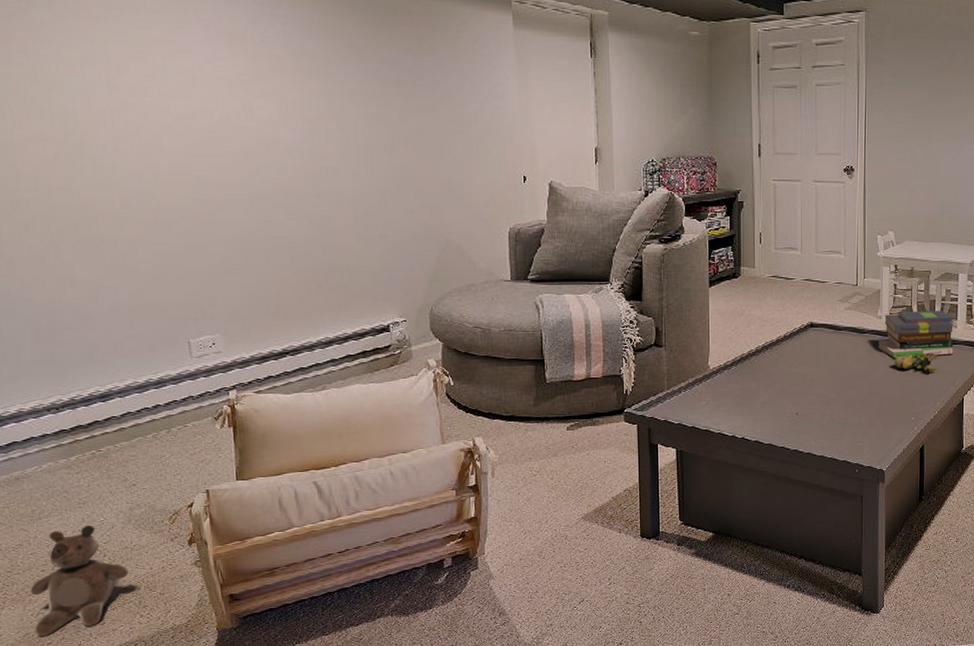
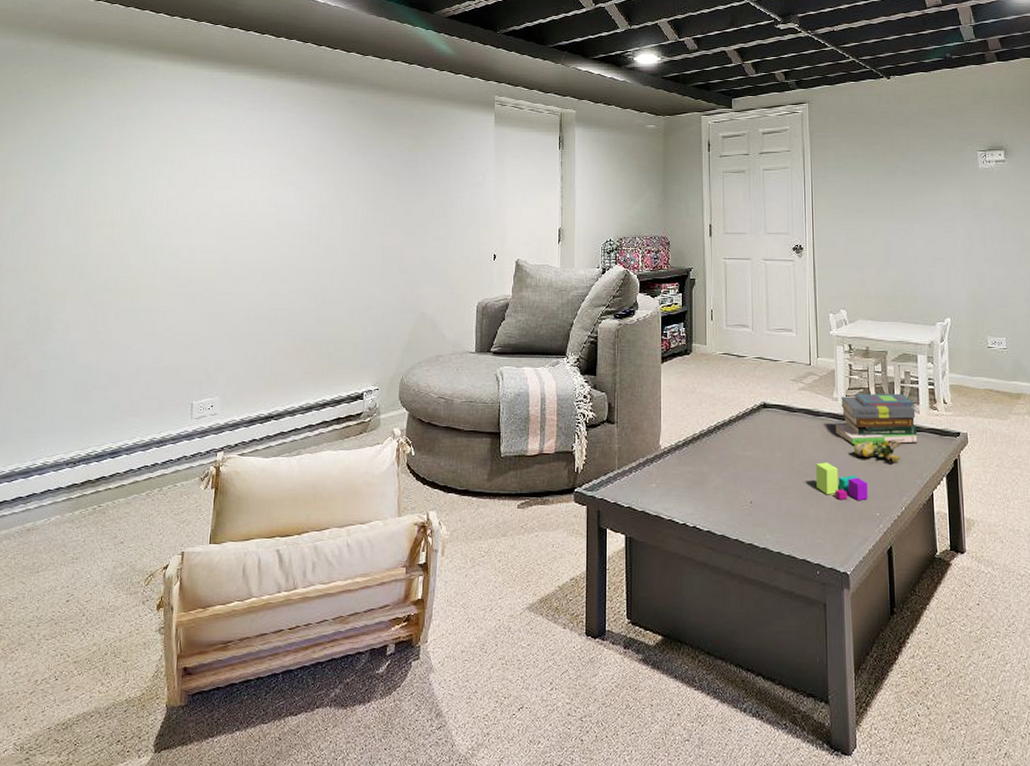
stuffed animal: present [30,524,129,636] -> none [8,581,101,698]
toy blocks: none [858,375,905,408] -> present [816,462,868,501]

